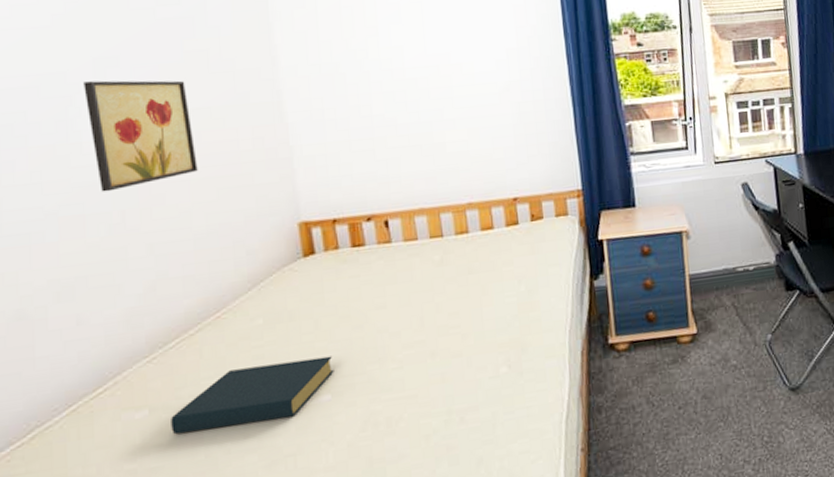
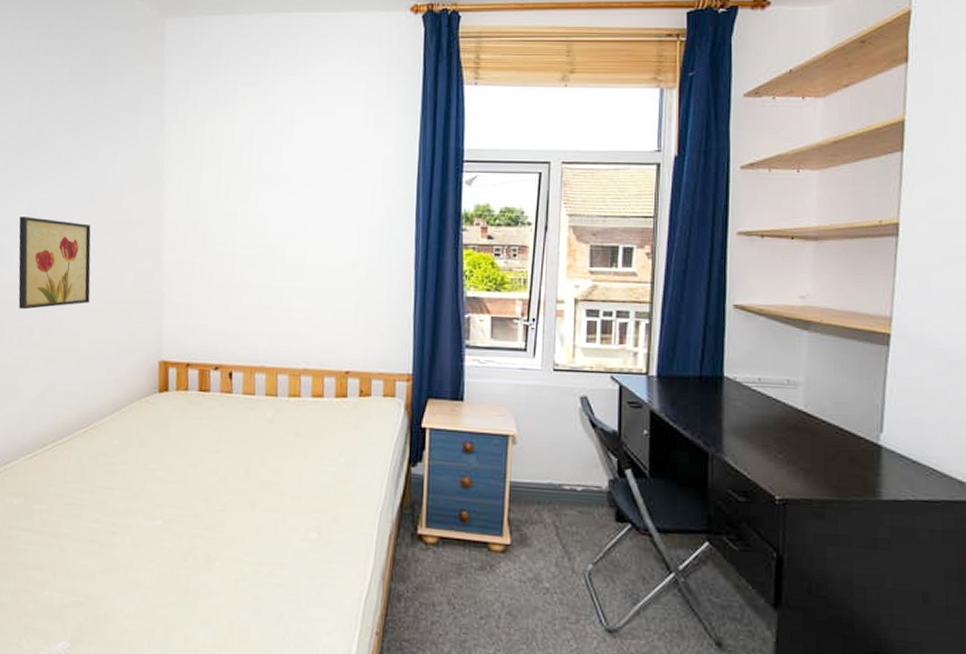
hardback book: present [171,356,334,435] -> none [38,479,169,533]

